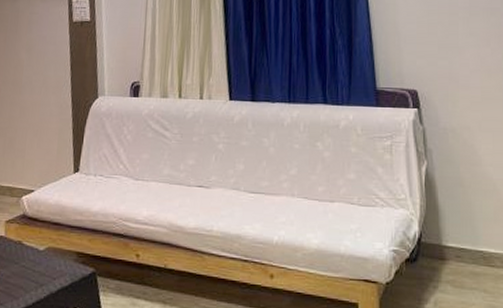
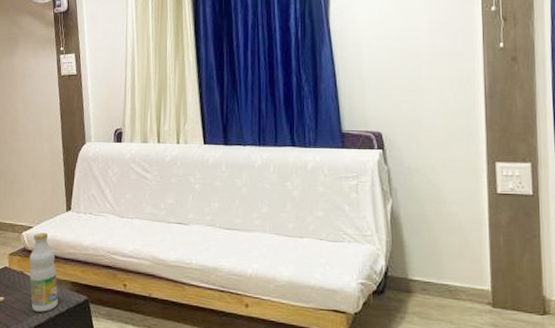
bottle: none [28,197,62,287] -> present [29,233,59,312]

